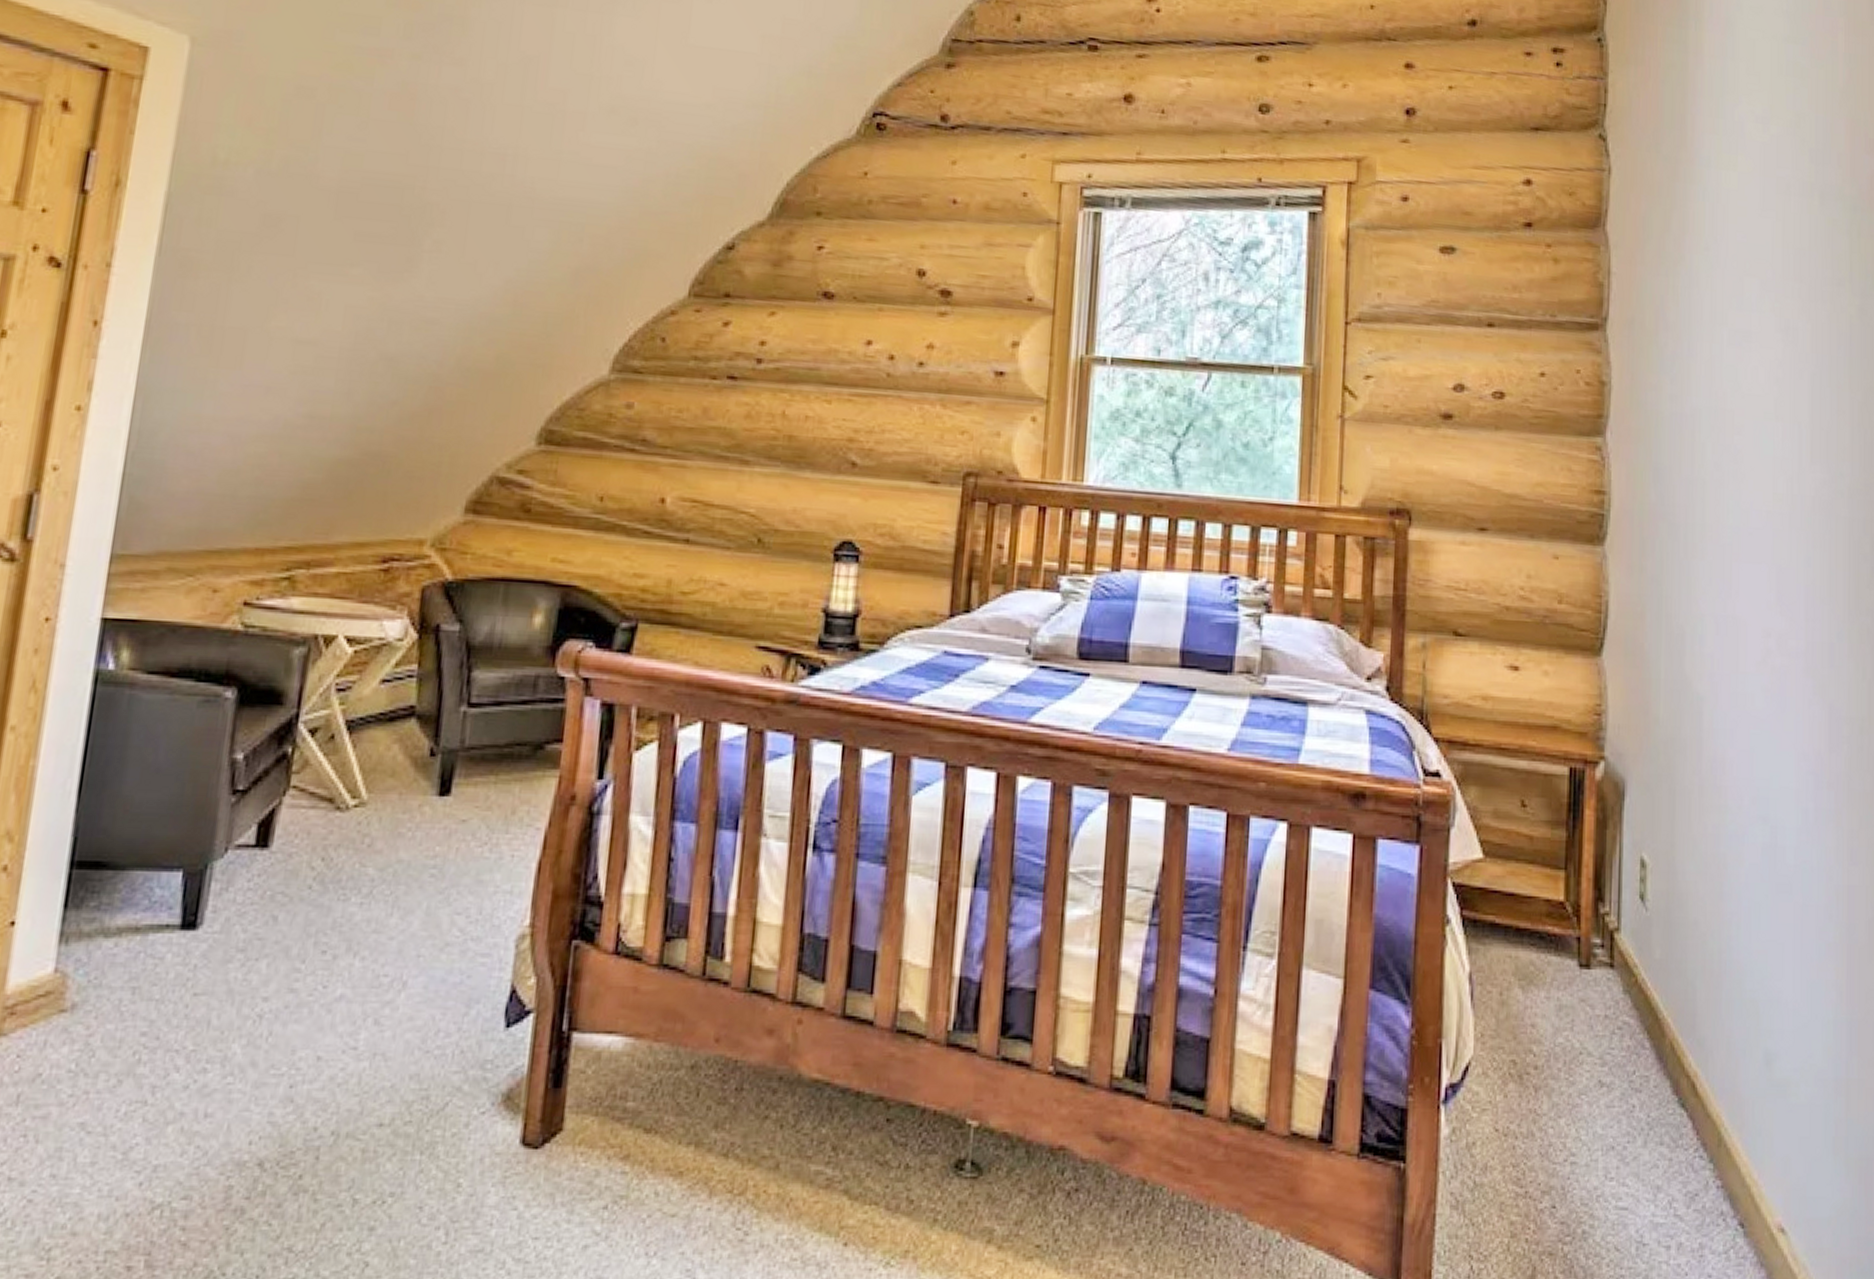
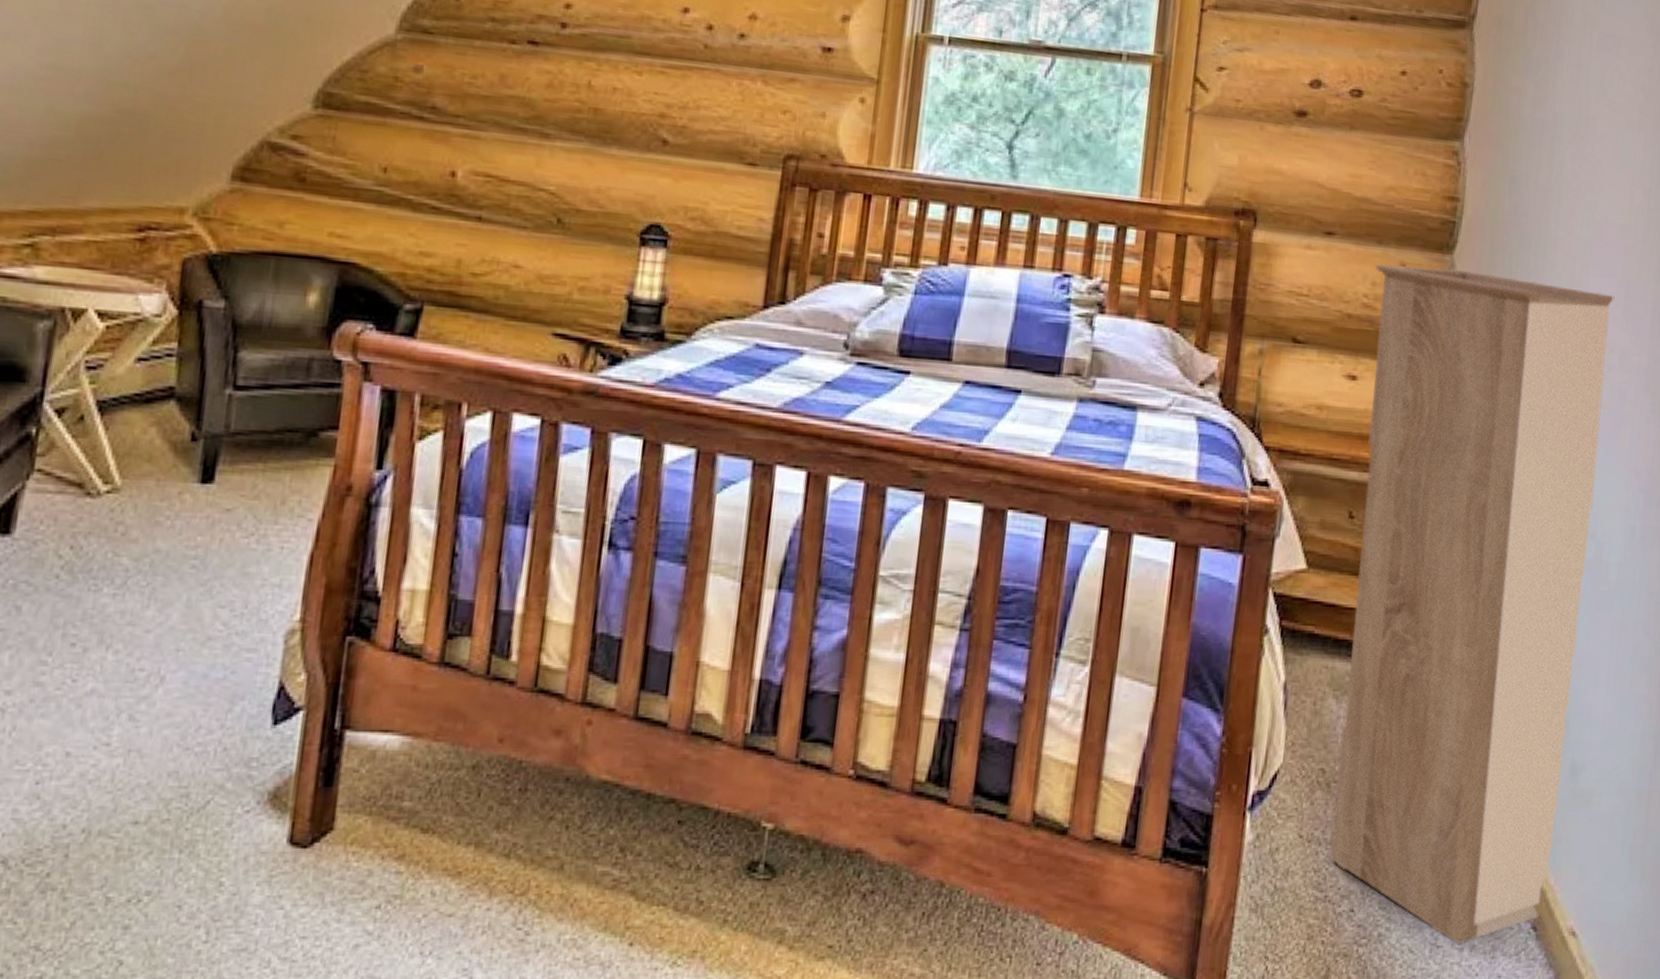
storage cabinet: none [1527,557,1767,1242] -> present [1329,264,1615,944]

